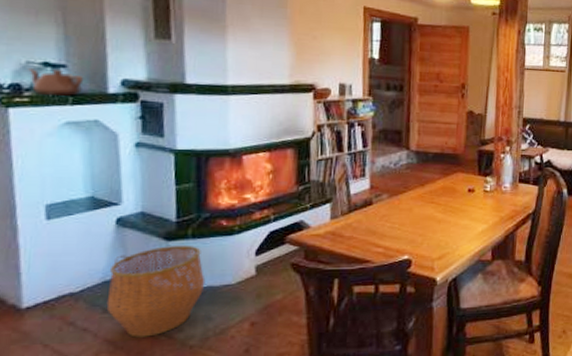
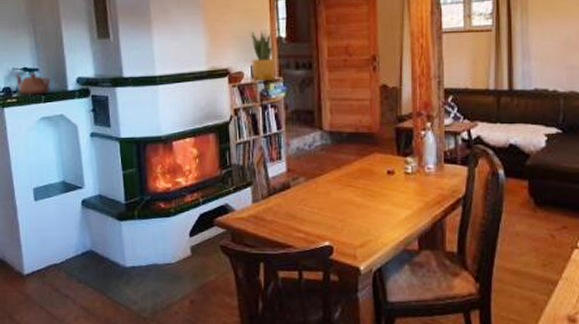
basket: present [106,244,206,338] -> none [80,224,151,307]
planter: none [340,49,366,100] -> present [249,29,276,82]

